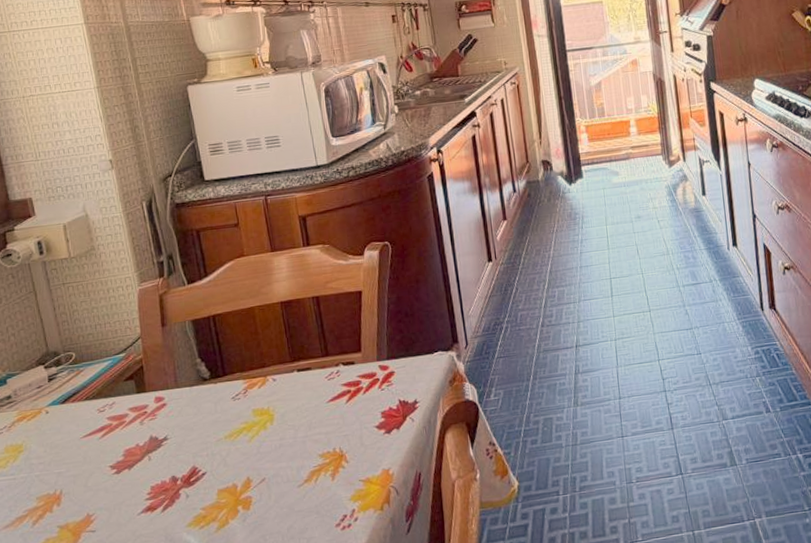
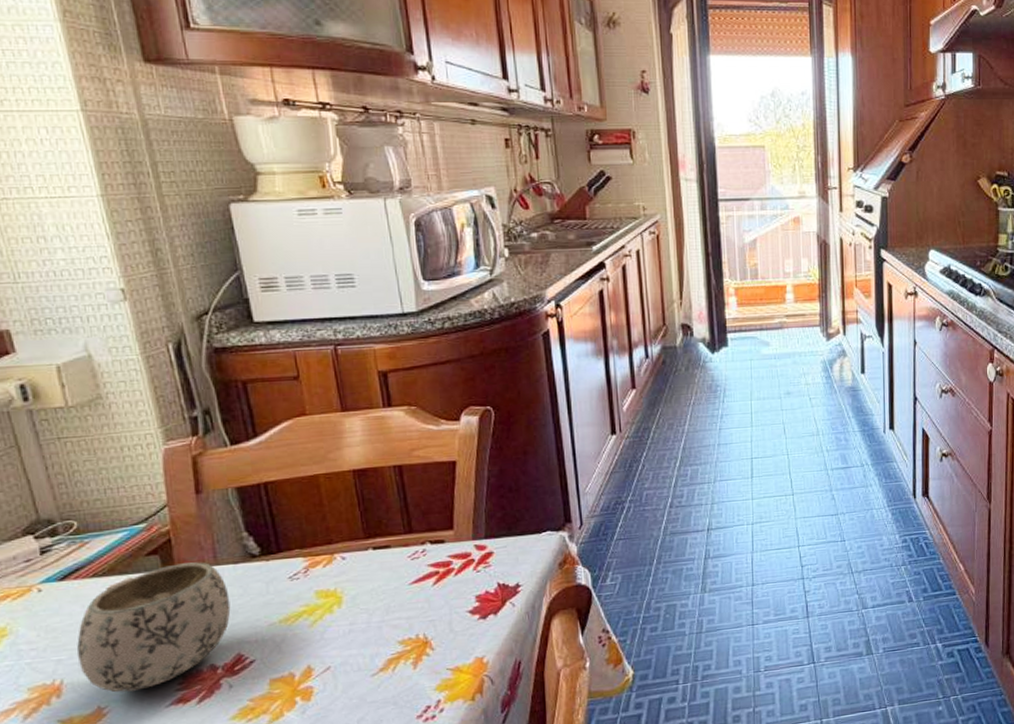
mug: none [72,385,188,502] -> present [77,562,231,693]

